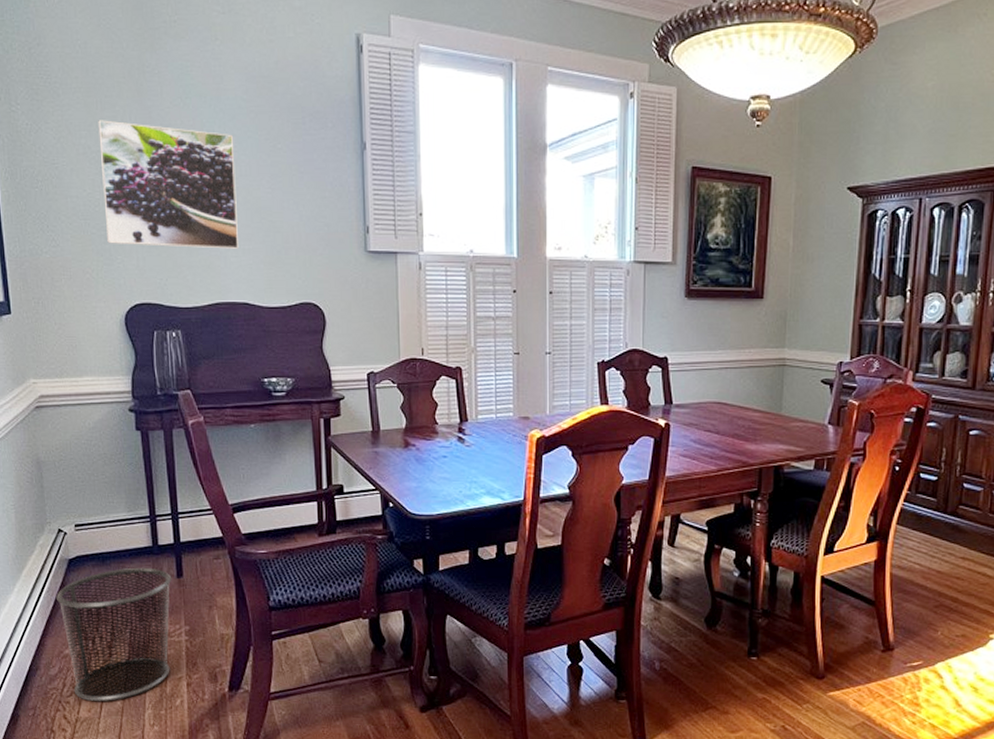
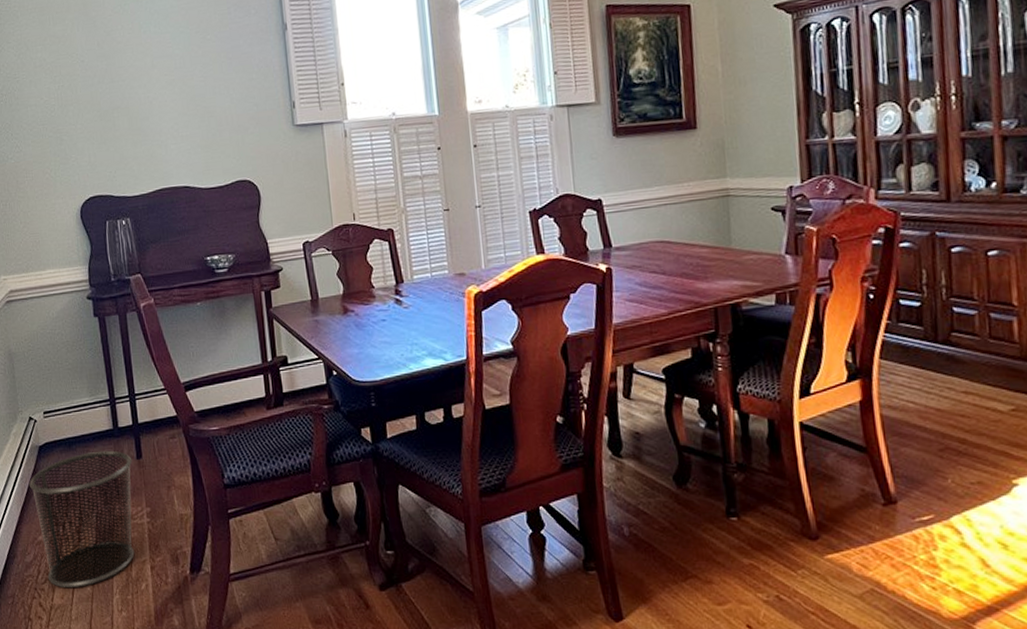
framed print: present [98,120,238,249] -> none [51,32,177,145]

